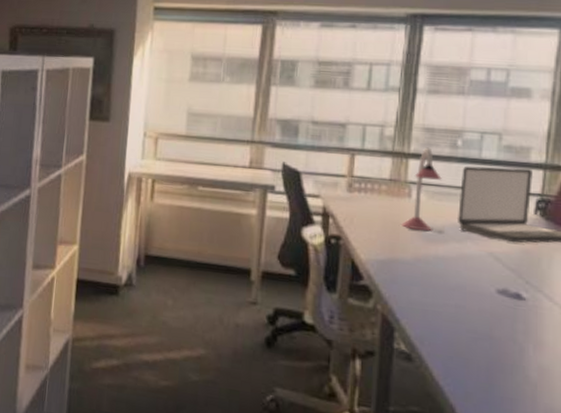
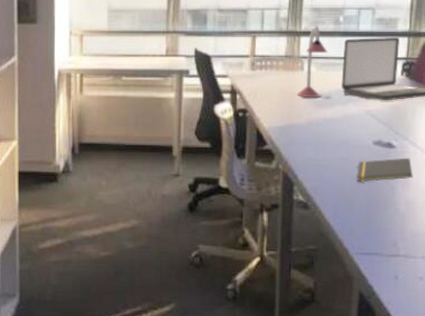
notepad: none [475,311,548,341] -> present [357,157,413,183]

